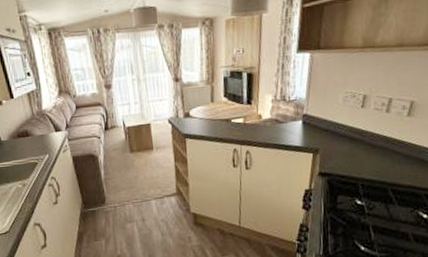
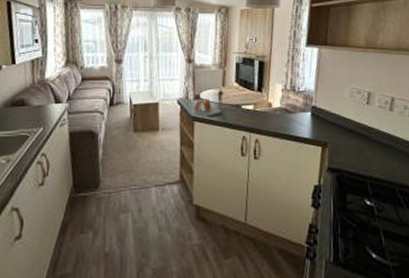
architectural model: none [183,104,213,134] -> present [192,88,224,117]

